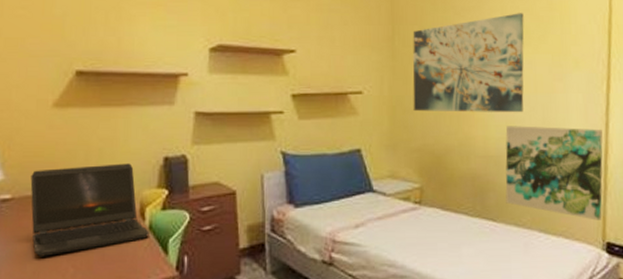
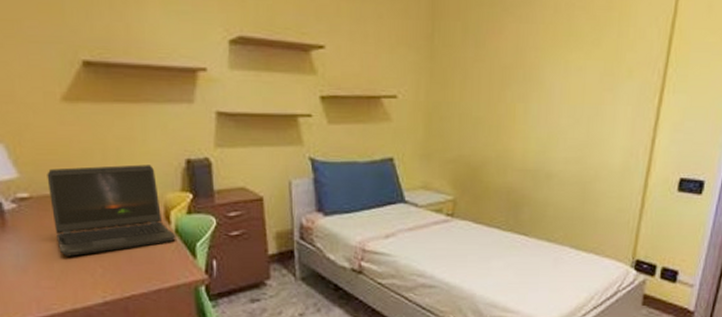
wall art: present [413,13,524,113] -> none [450,11,579,125]
wall art: present [505,126,603,220] -> none [540,138,647,238]

